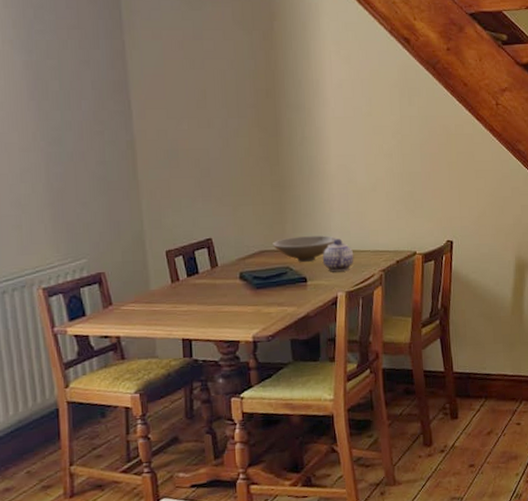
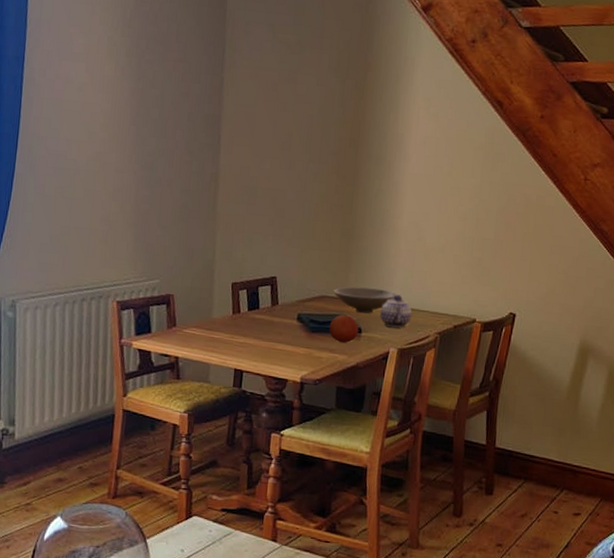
fruit: none [273,266,304,294] -> present [329,314,359,343]

